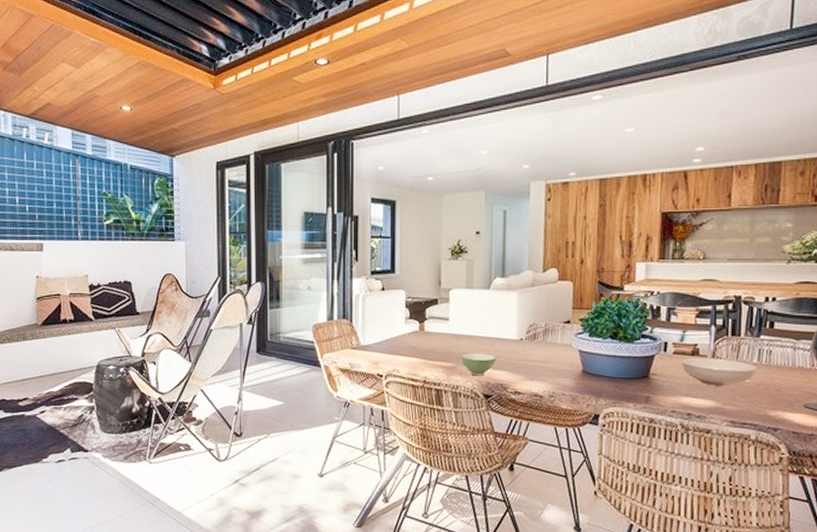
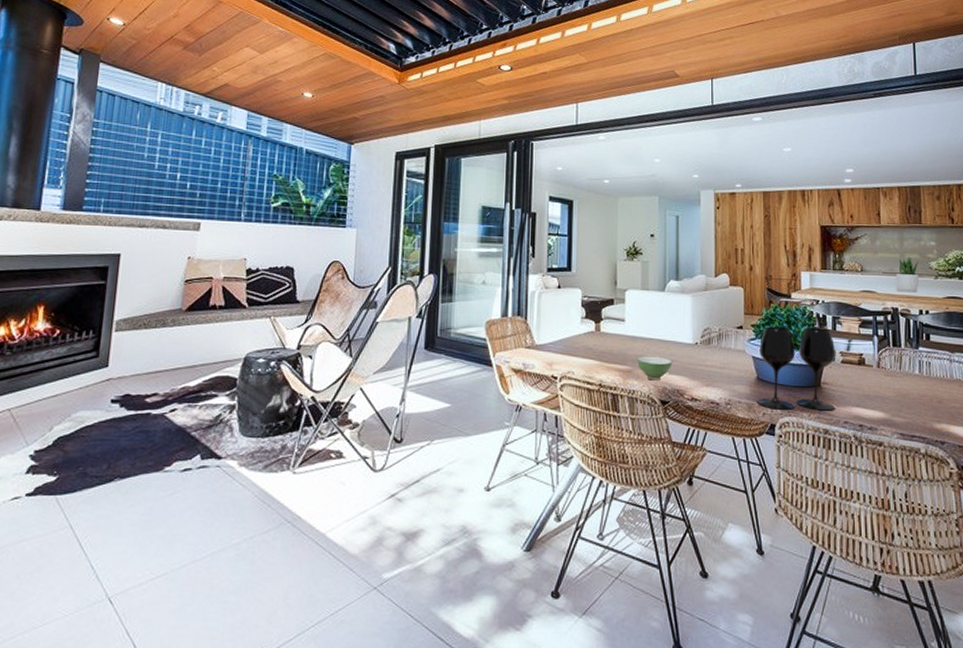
wine glass: none [581,320,669,401] -> present [756,326,836,411]
bowl: present [681,358,758,387] -> none [849,367,920,398]
planter: none [741,241,771,279] -> present [895,256,919,293]

